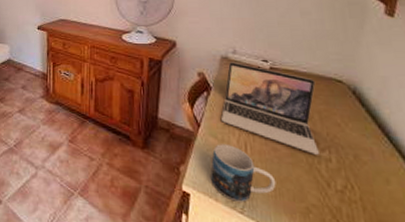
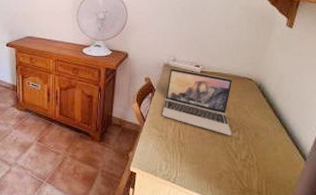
mug: present [210,144,276,203] -> none [152,133,200,175]

